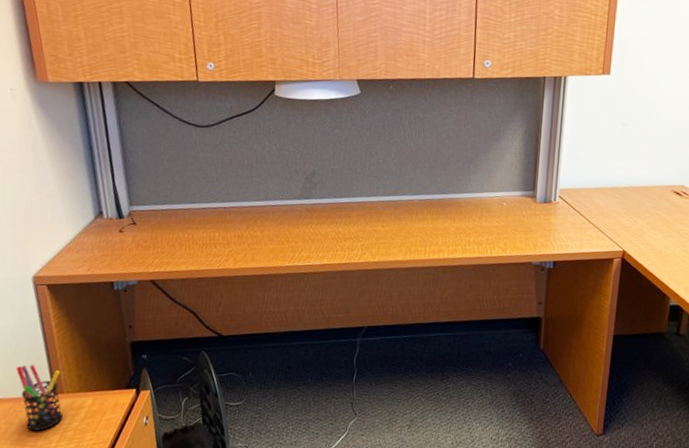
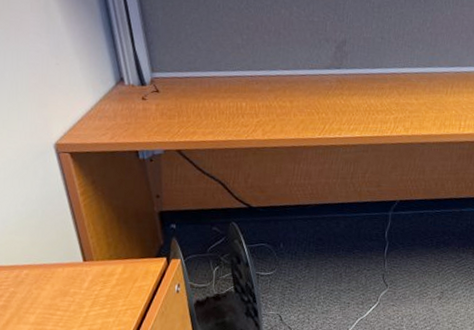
pen holder: present [15,364,63,431] -> none [43,231,94,296]

